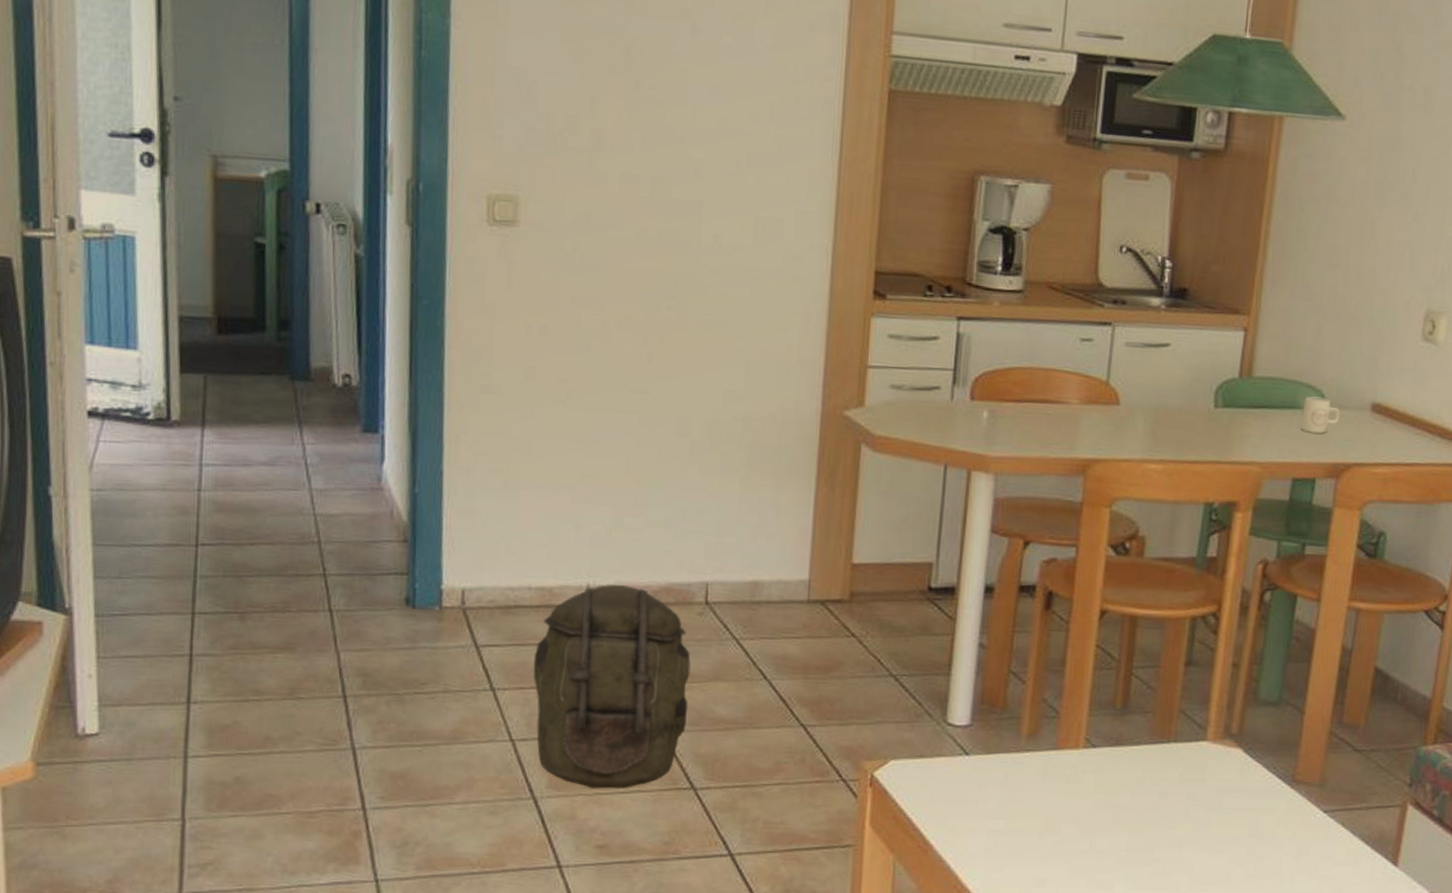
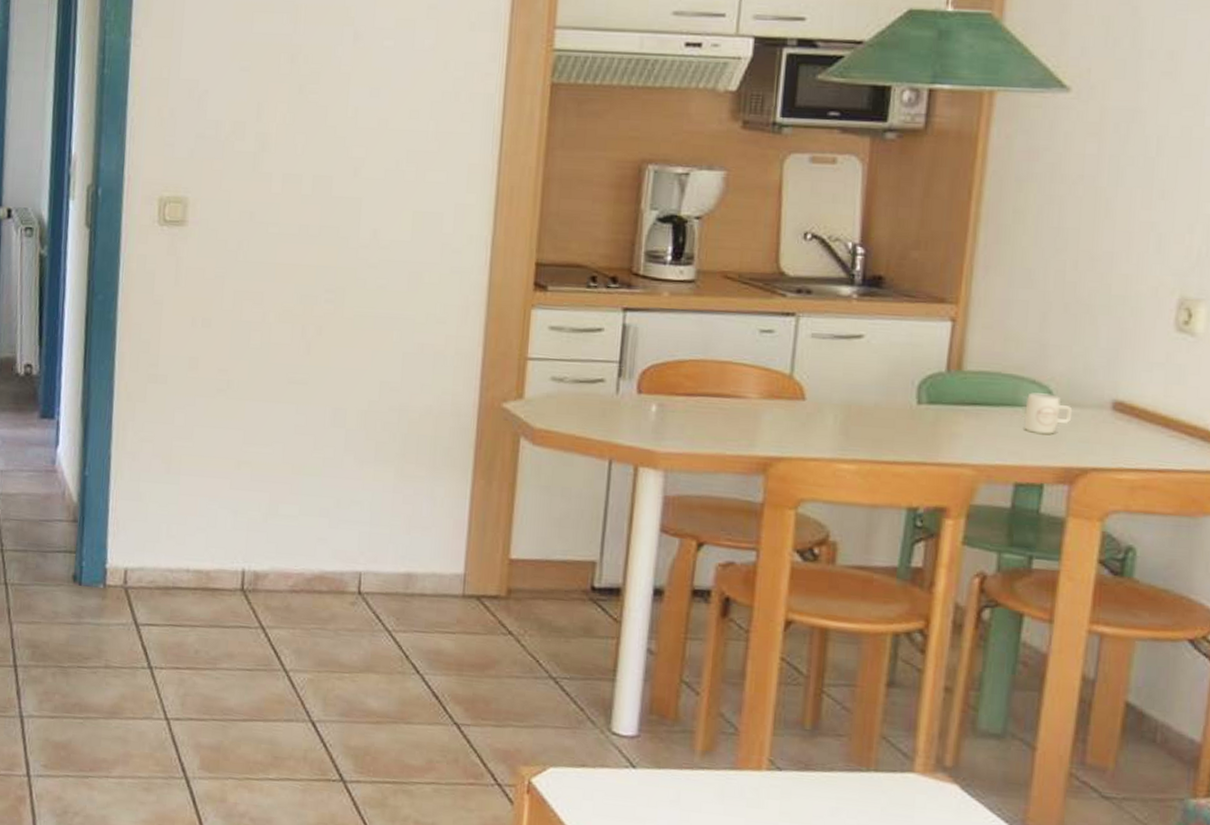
backpack: present [533,585,691,789] -> none [188,570,343,775]

